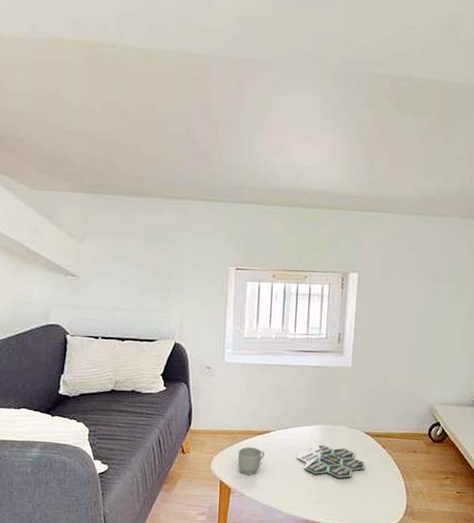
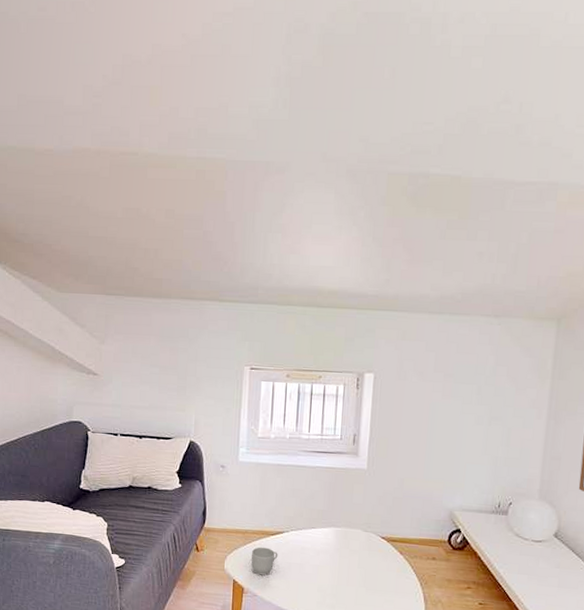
board game: present [296,445,365,479] -> none [310,548,381,584]

